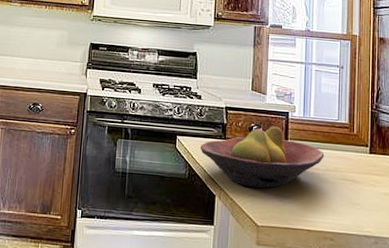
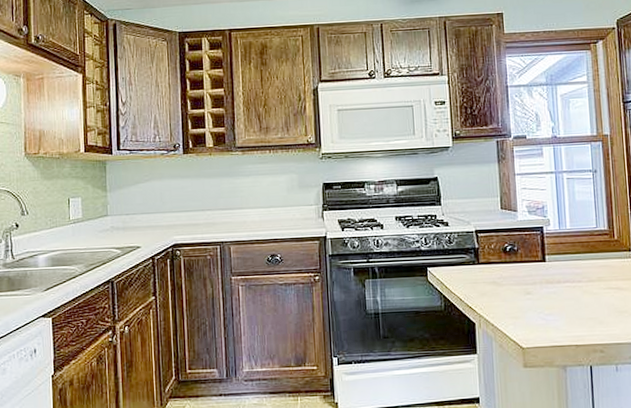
fruit bowl: present [200,126,324,188] -> none [453,243,586,310]

